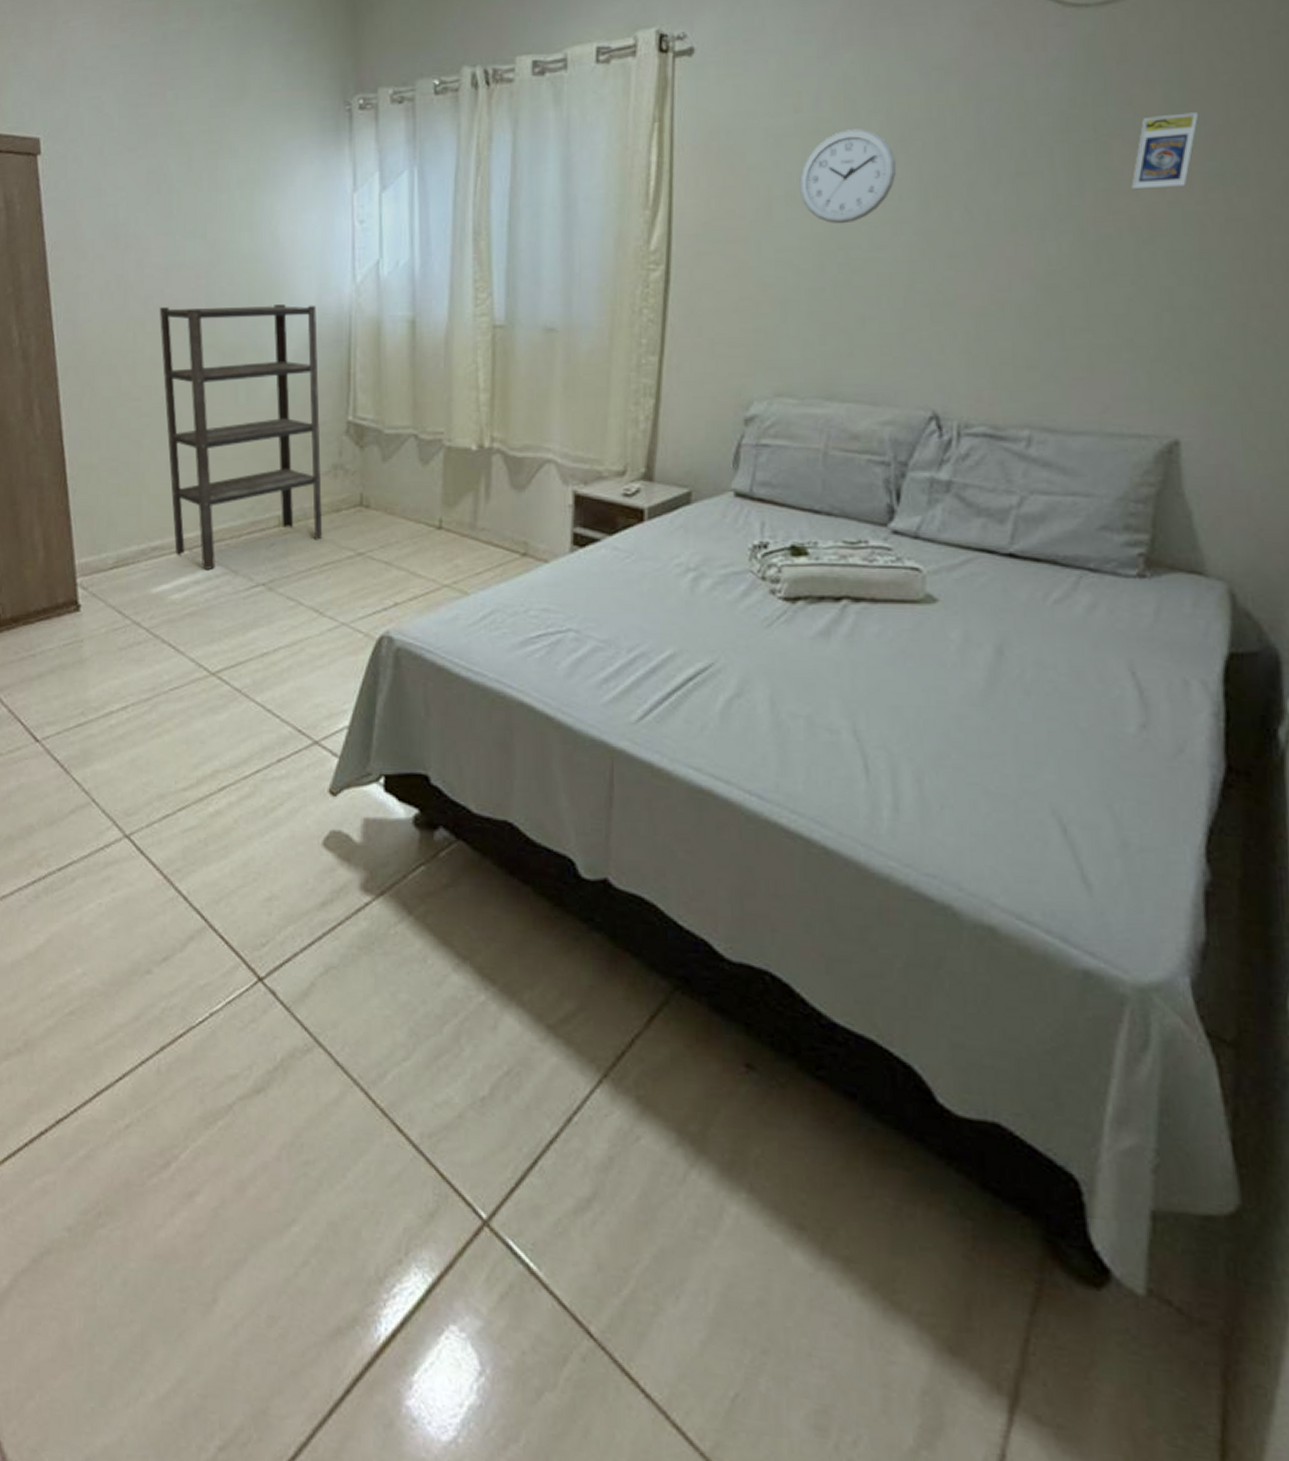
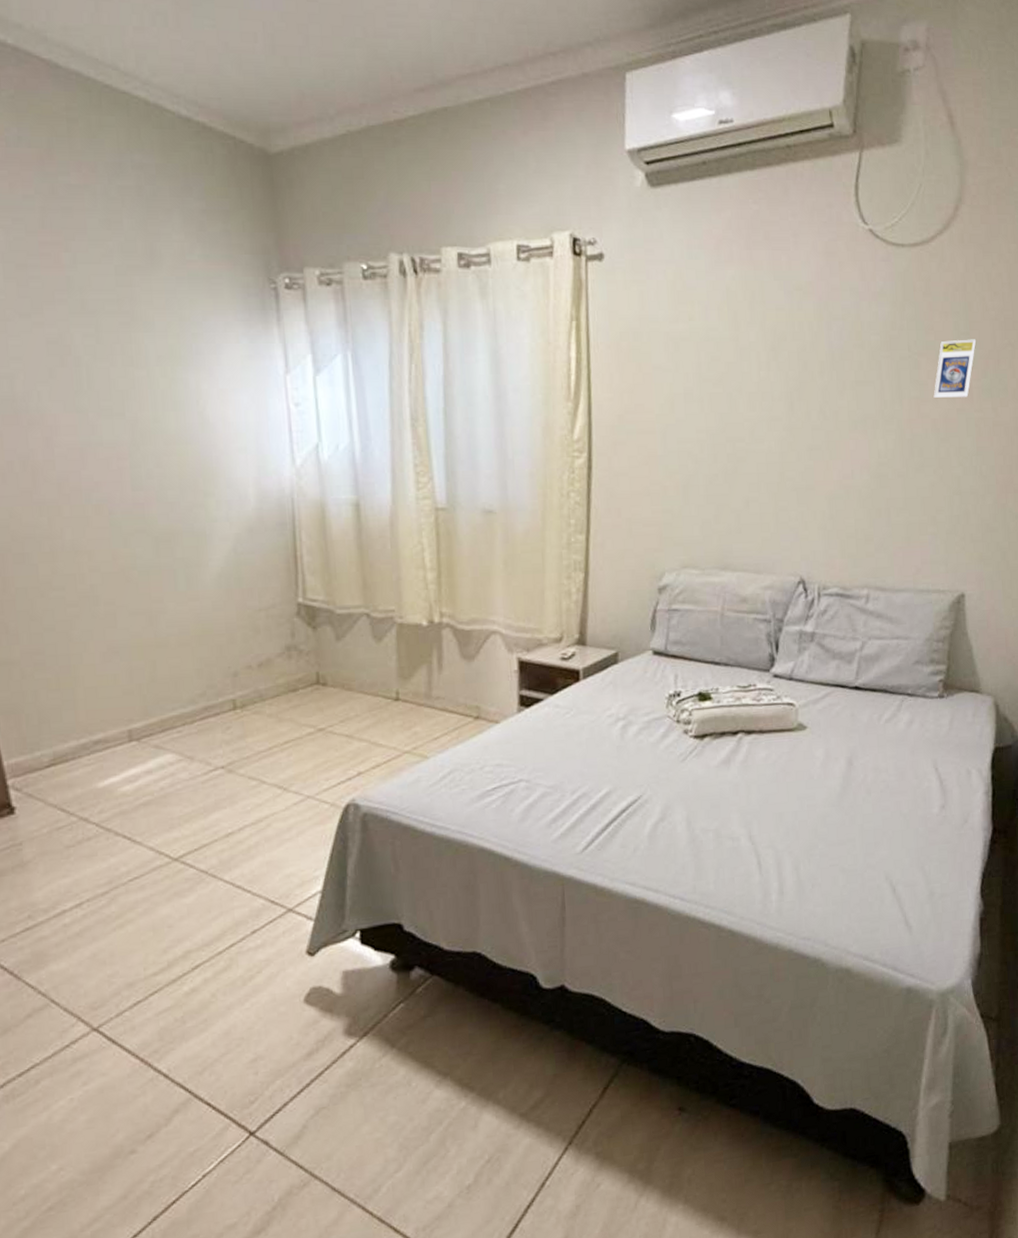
shelving unit: present [160,304,323,571] -> none [78,487,281,759]
wall clock: present [799,129,896,224] -> none [695,337,769,420]

